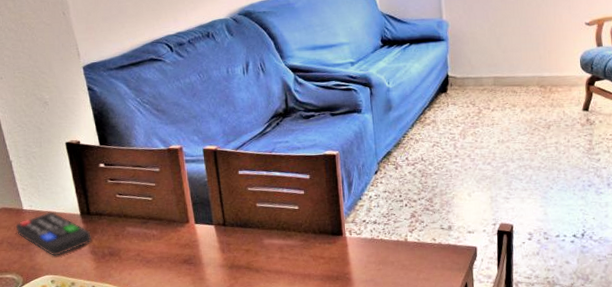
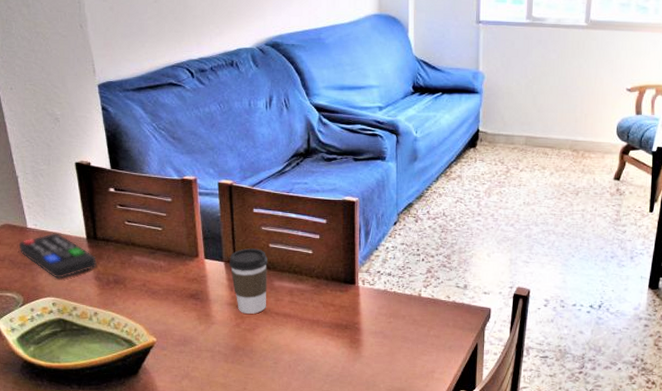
coffee cup: none [219,209,258,274] -> present [229,248,268,314]

